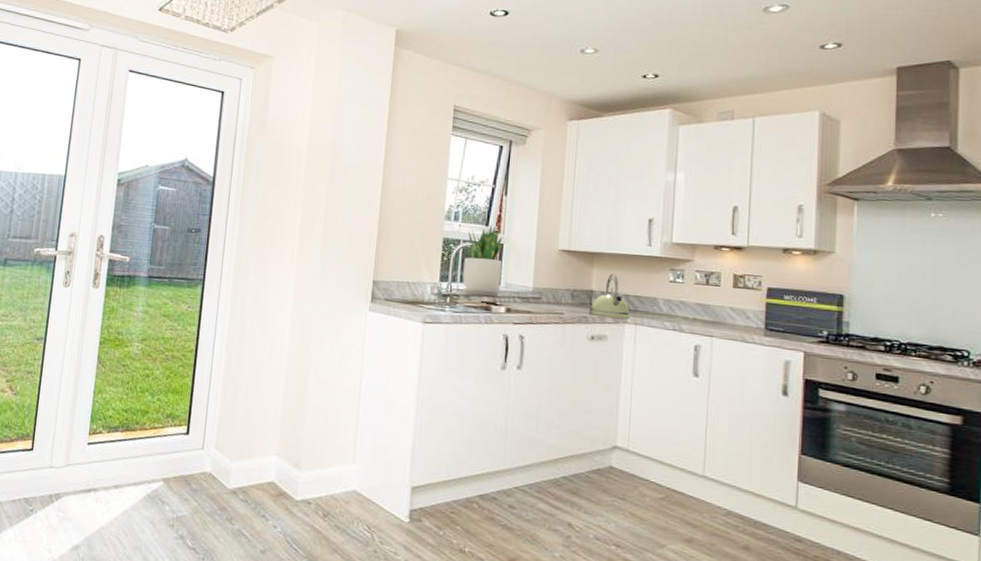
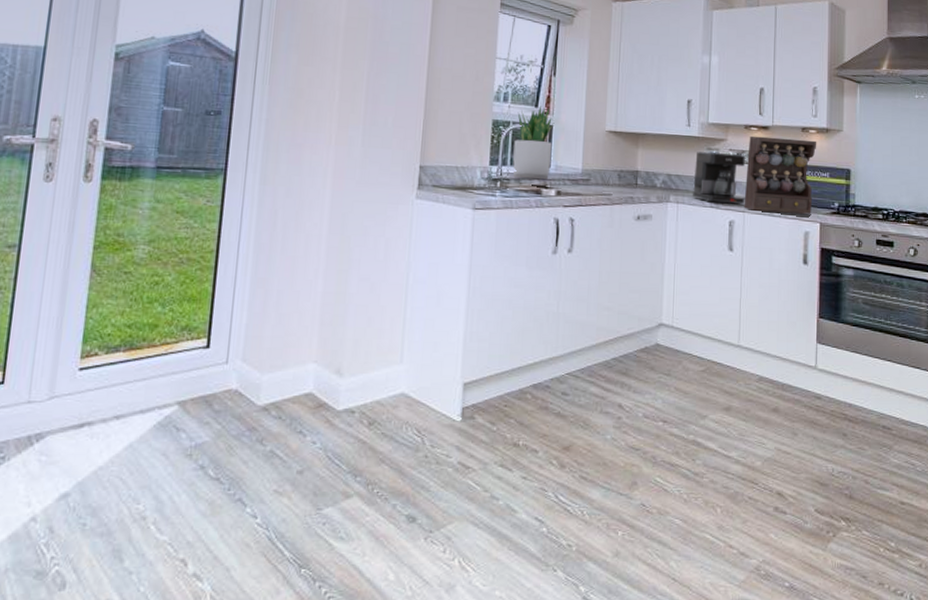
kettle: present [588,273,631,320] -> none [634,154,673,199]
coffee maker: none [653,272,716,329] -> present [693,152,746,205]
spice rack: none [712,256,802,342] -> present [744,135,817,214]

